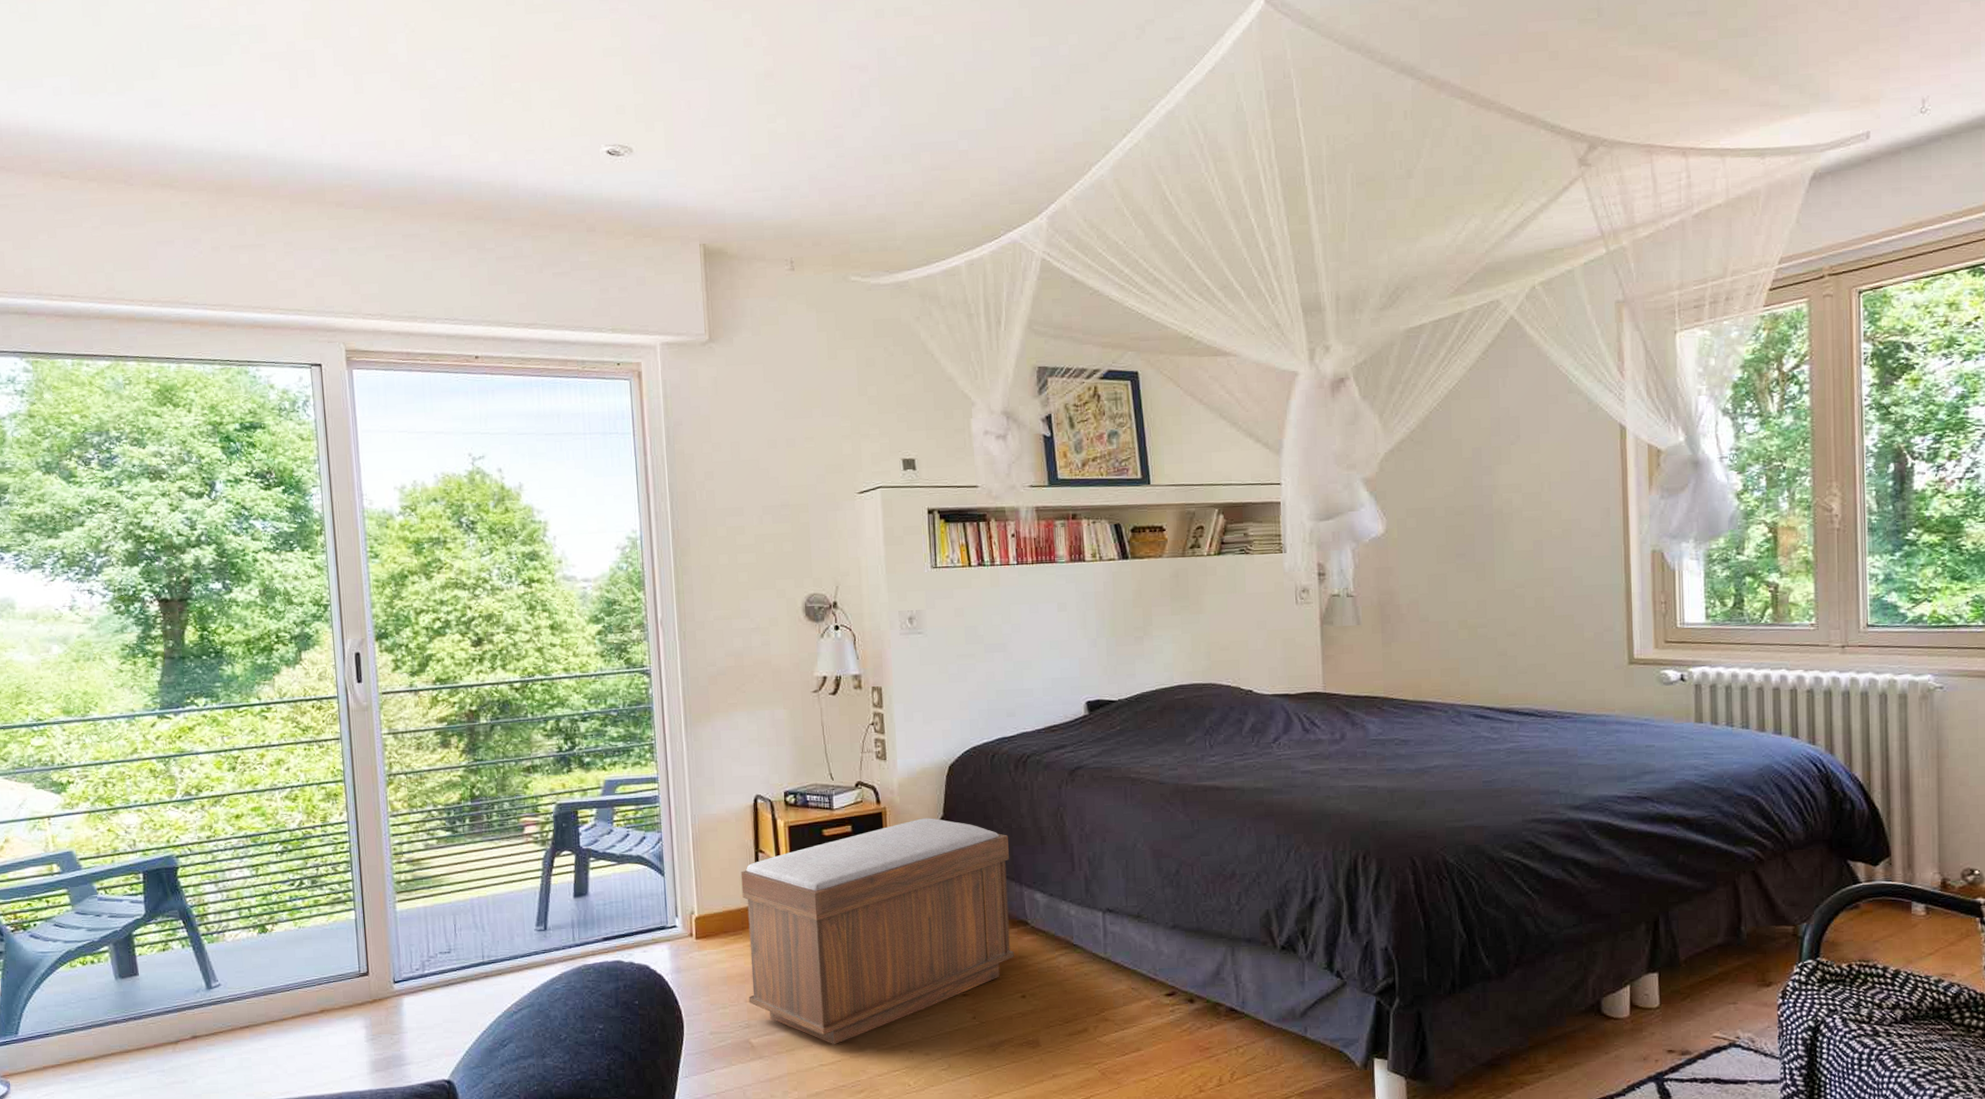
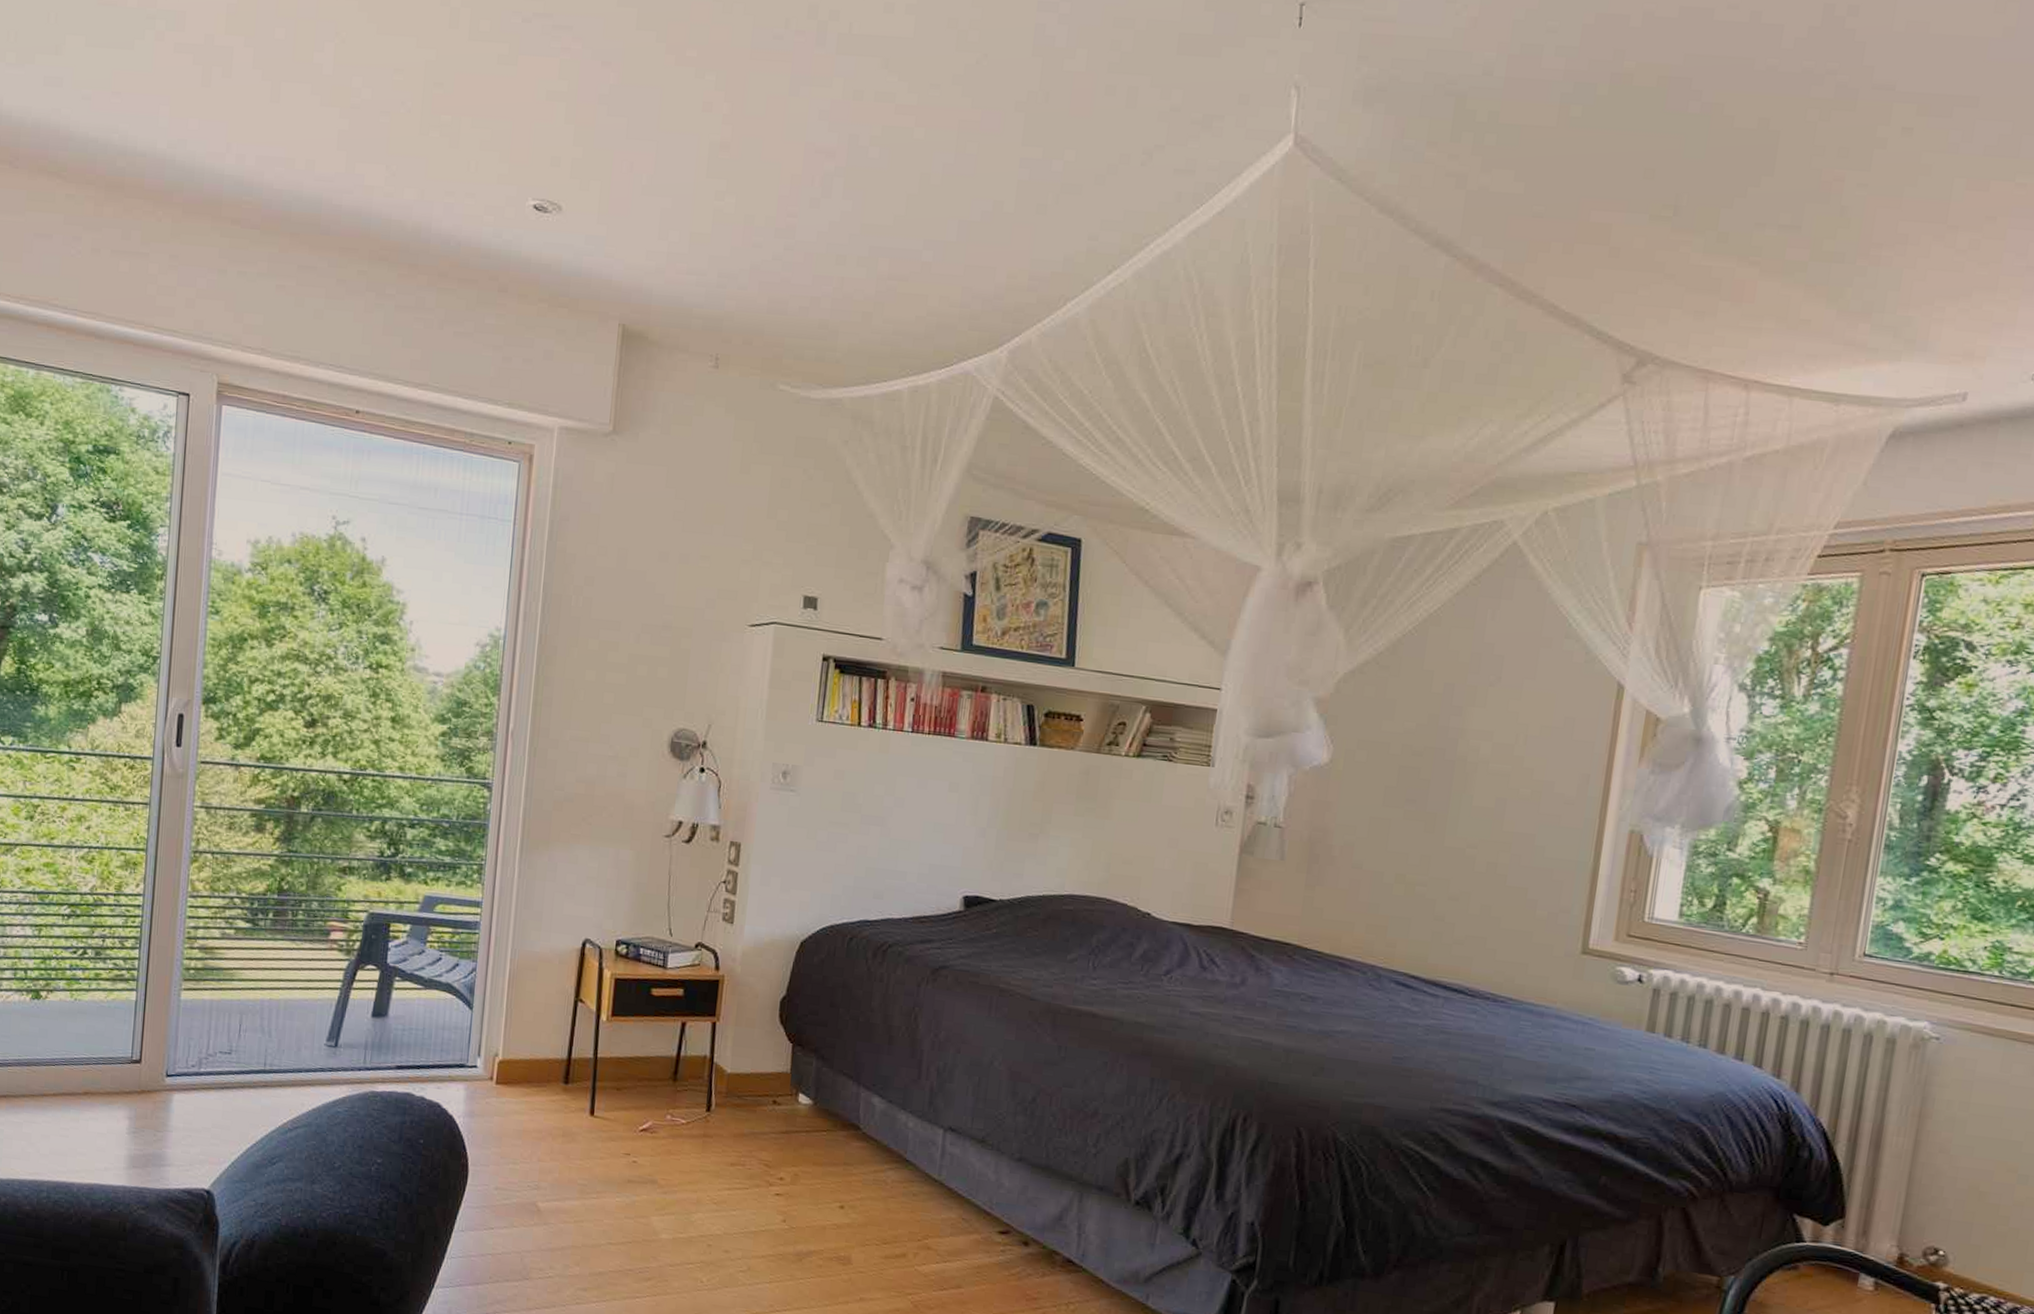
bench: present [741,818,1015,1045] -> none [542,994,853,1225]

